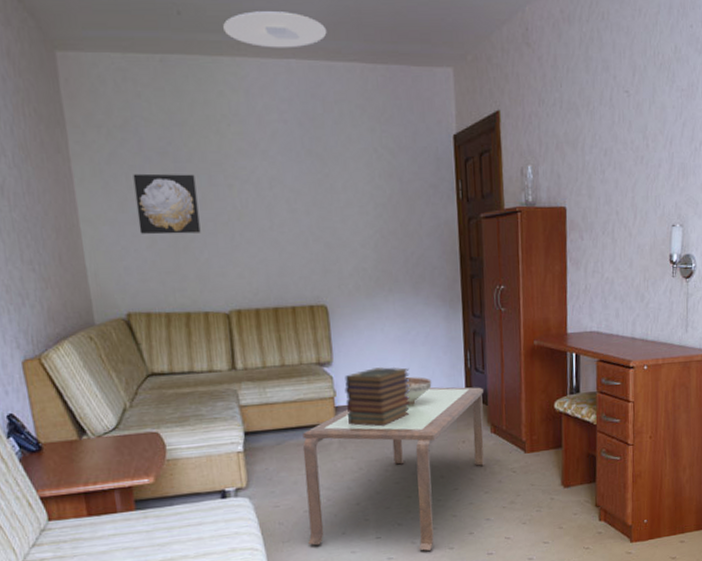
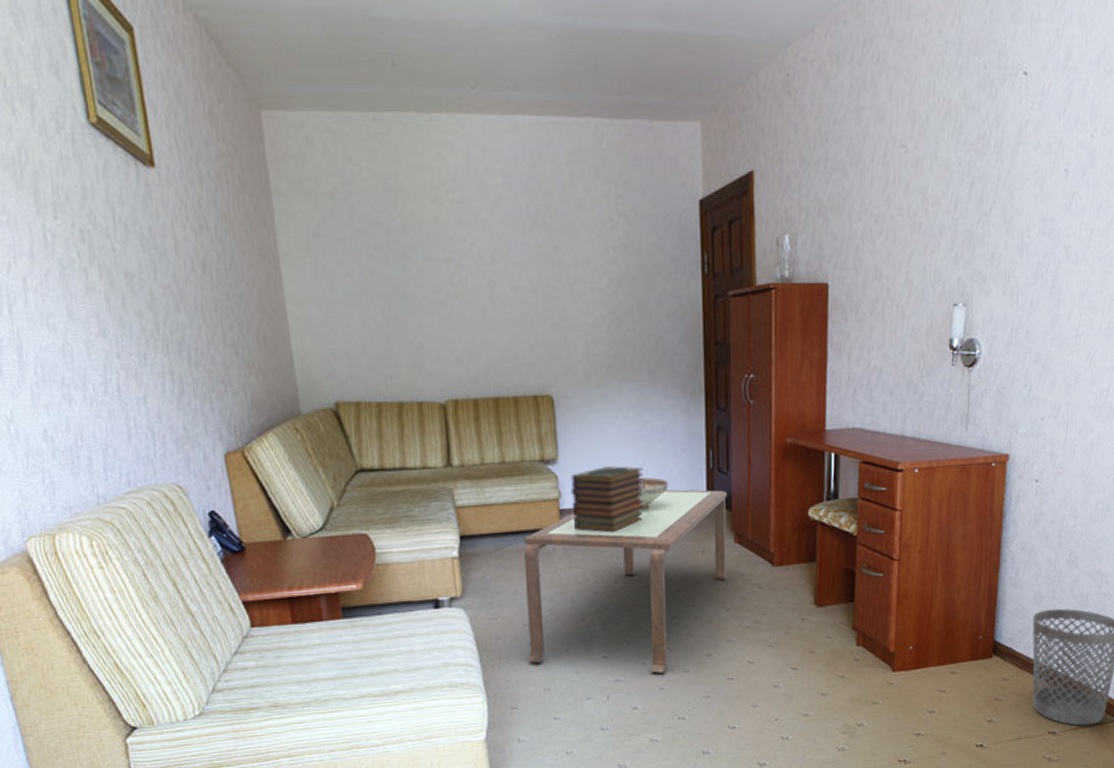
wall art: present [133,173,201,235] -> none [342,247,415,315]
ceiling light: present [223,11,327,48] -> none [442,60,558,103]

